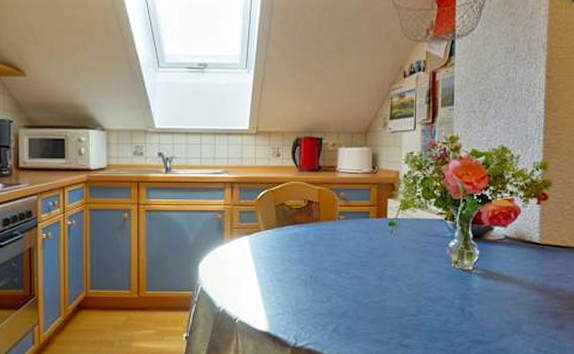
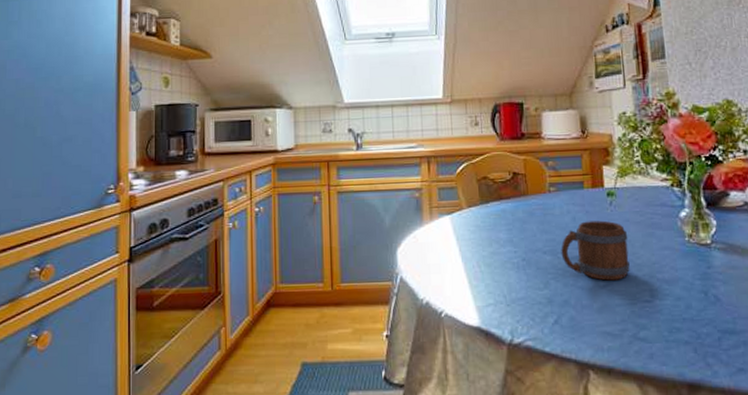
mug: none [344,246,403,297] -> present [561,220,630,281]

